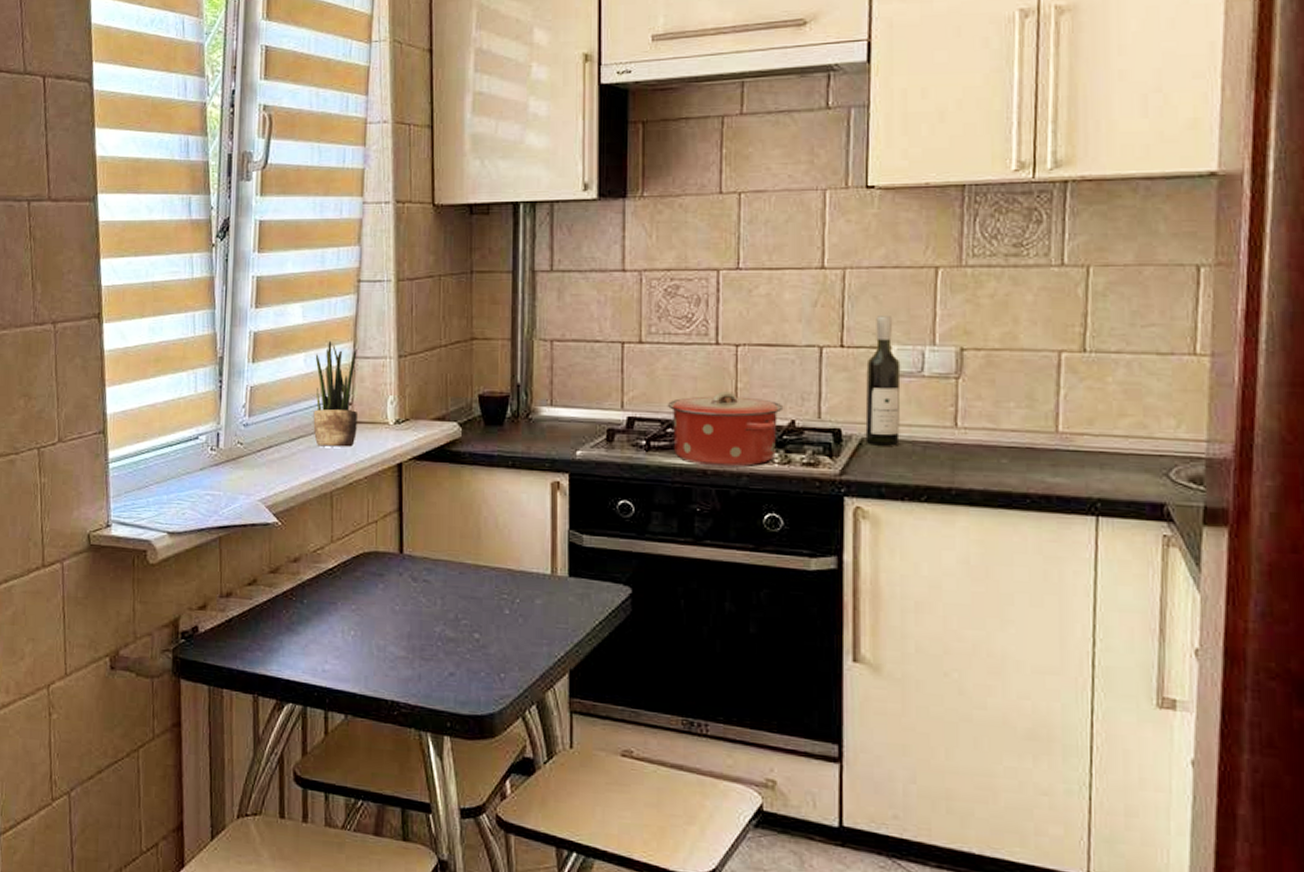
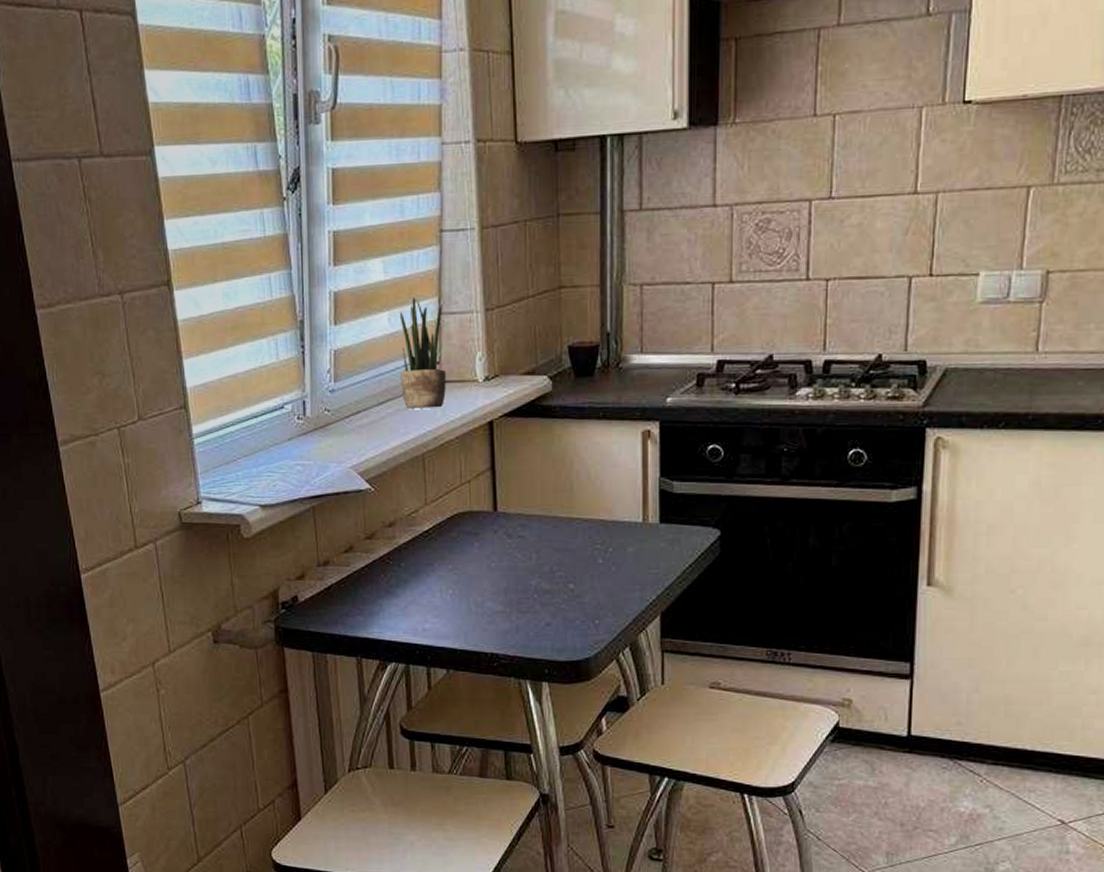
casserole: present [667,390,784,469] -> none [756,327,872,407]
bottle: present [865,316,901,446] -> none [949,241,987,375]

